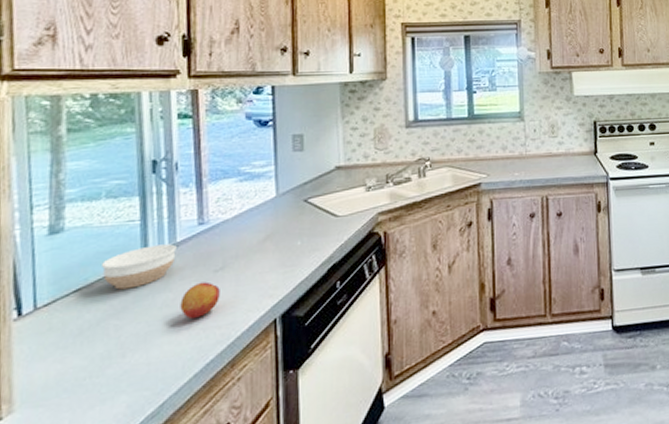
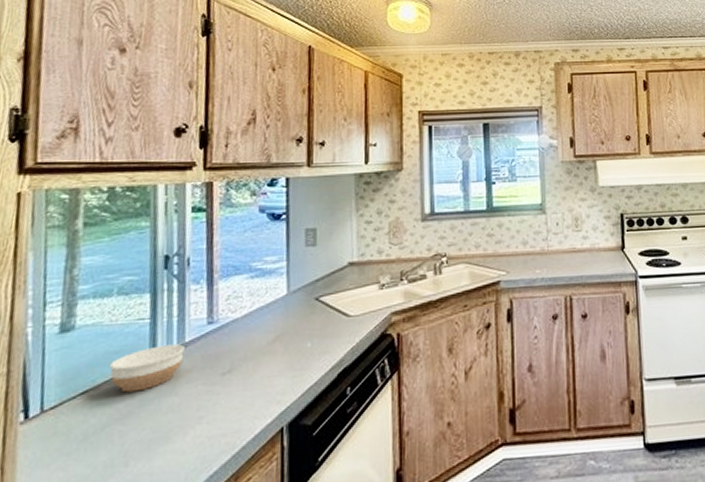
fruit: present [180,281,220,318] -> none [185,385,227,425]

